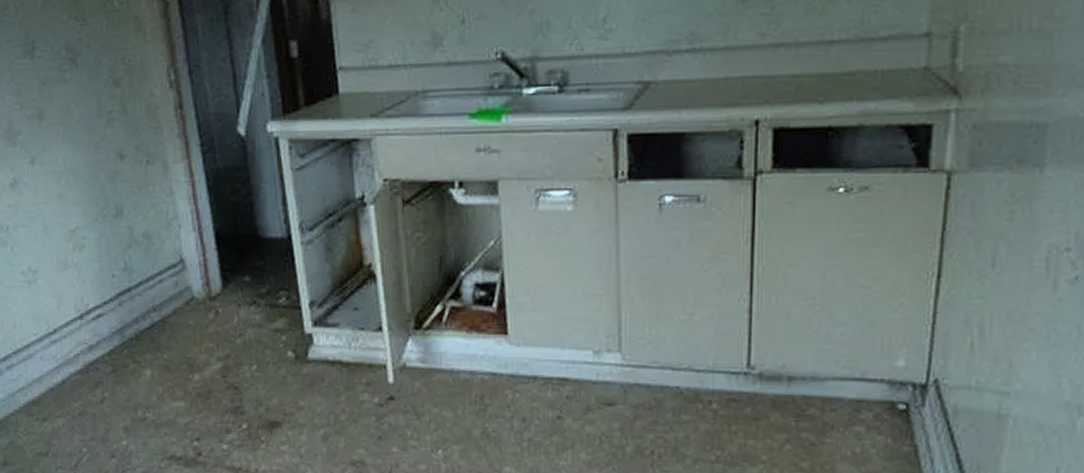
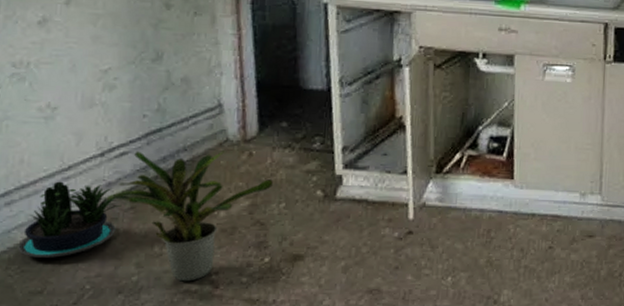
potted plant: none [22,345,104,421] -> present [18,181,122,258]
potted plant: none [90,310,243,448] -> present [106,151,274,282]

